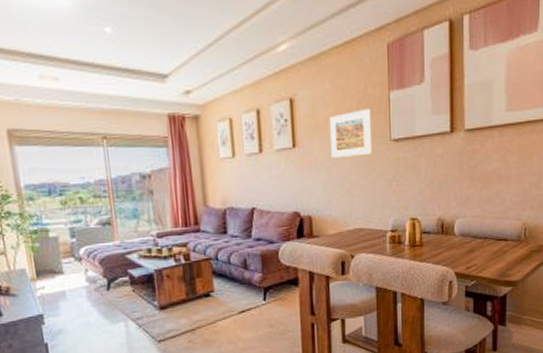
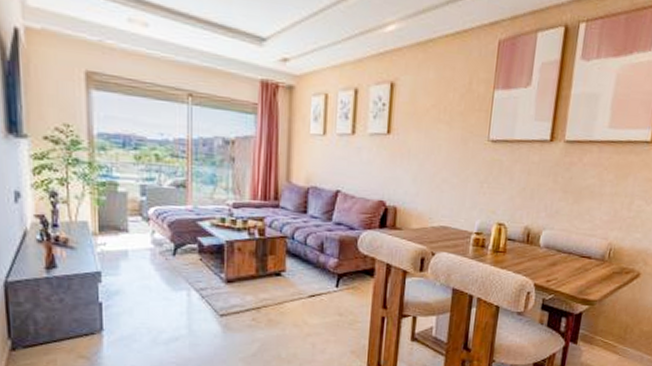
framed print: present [329,109,373,158] -> none [426,104,473,153]

